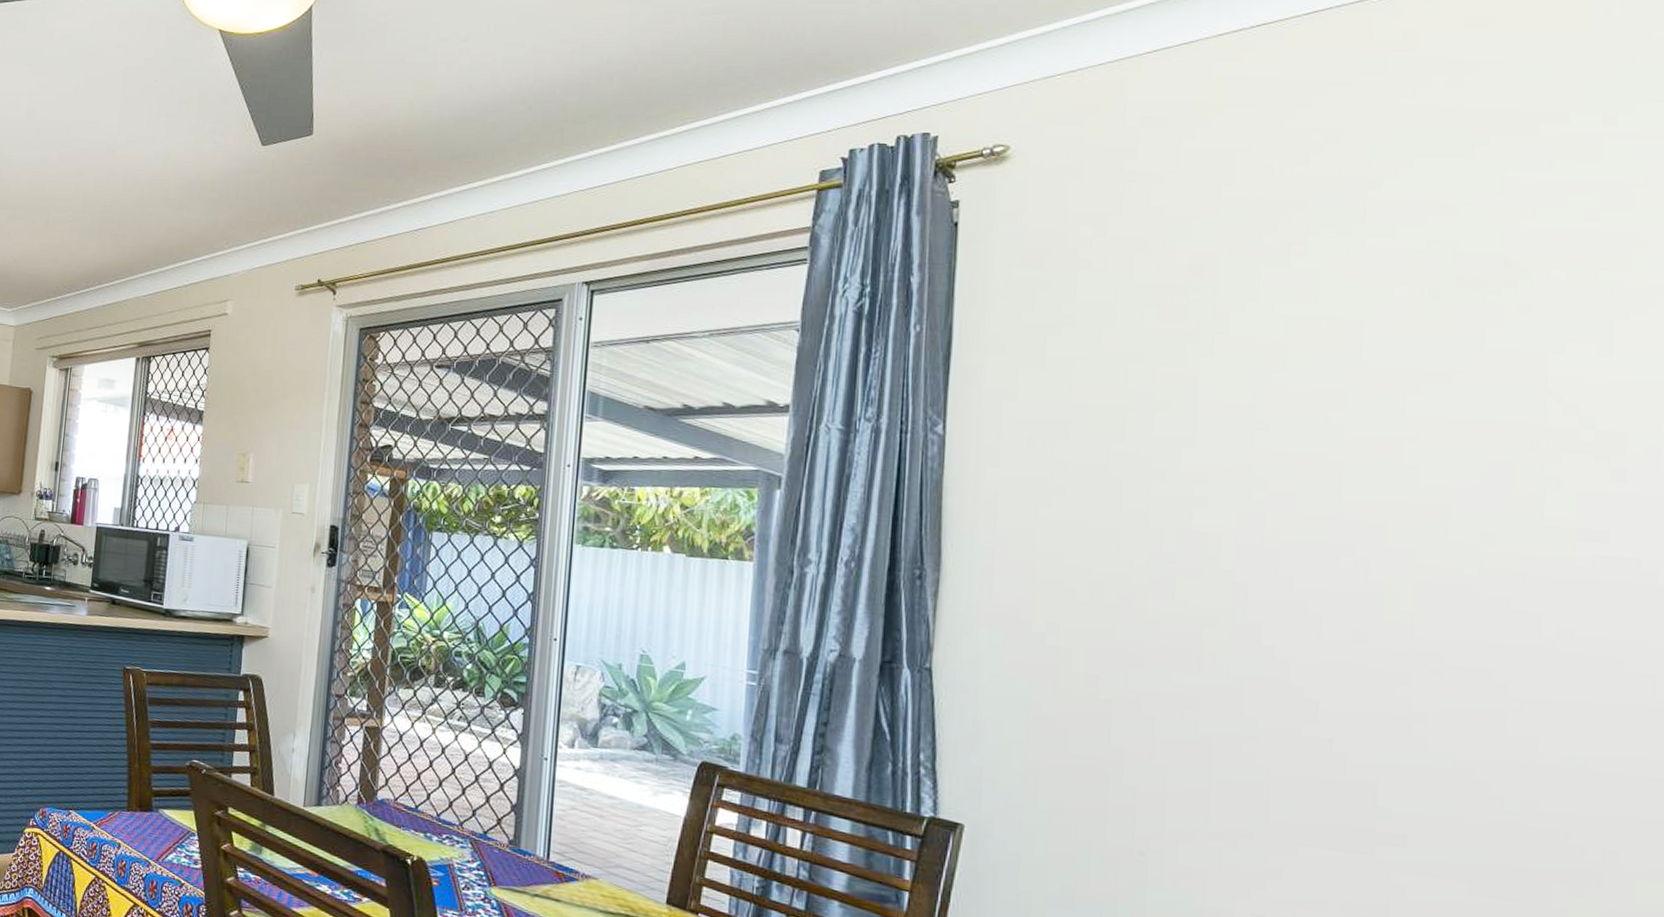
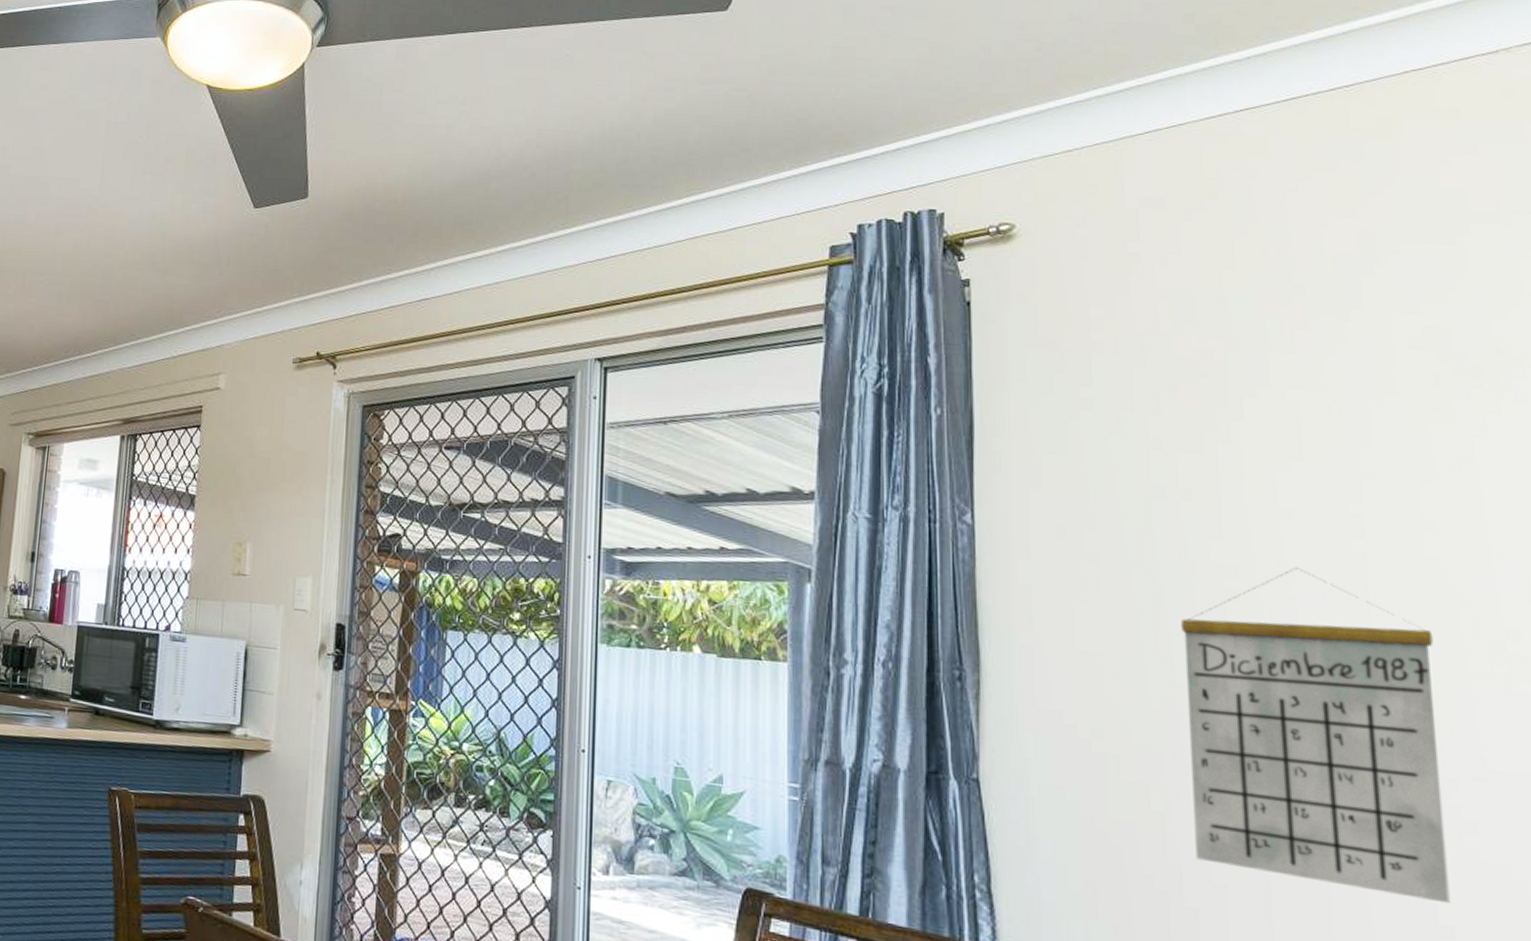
calendar: none [1139,474,1403,788] -> present [1181,566,1451,904]

